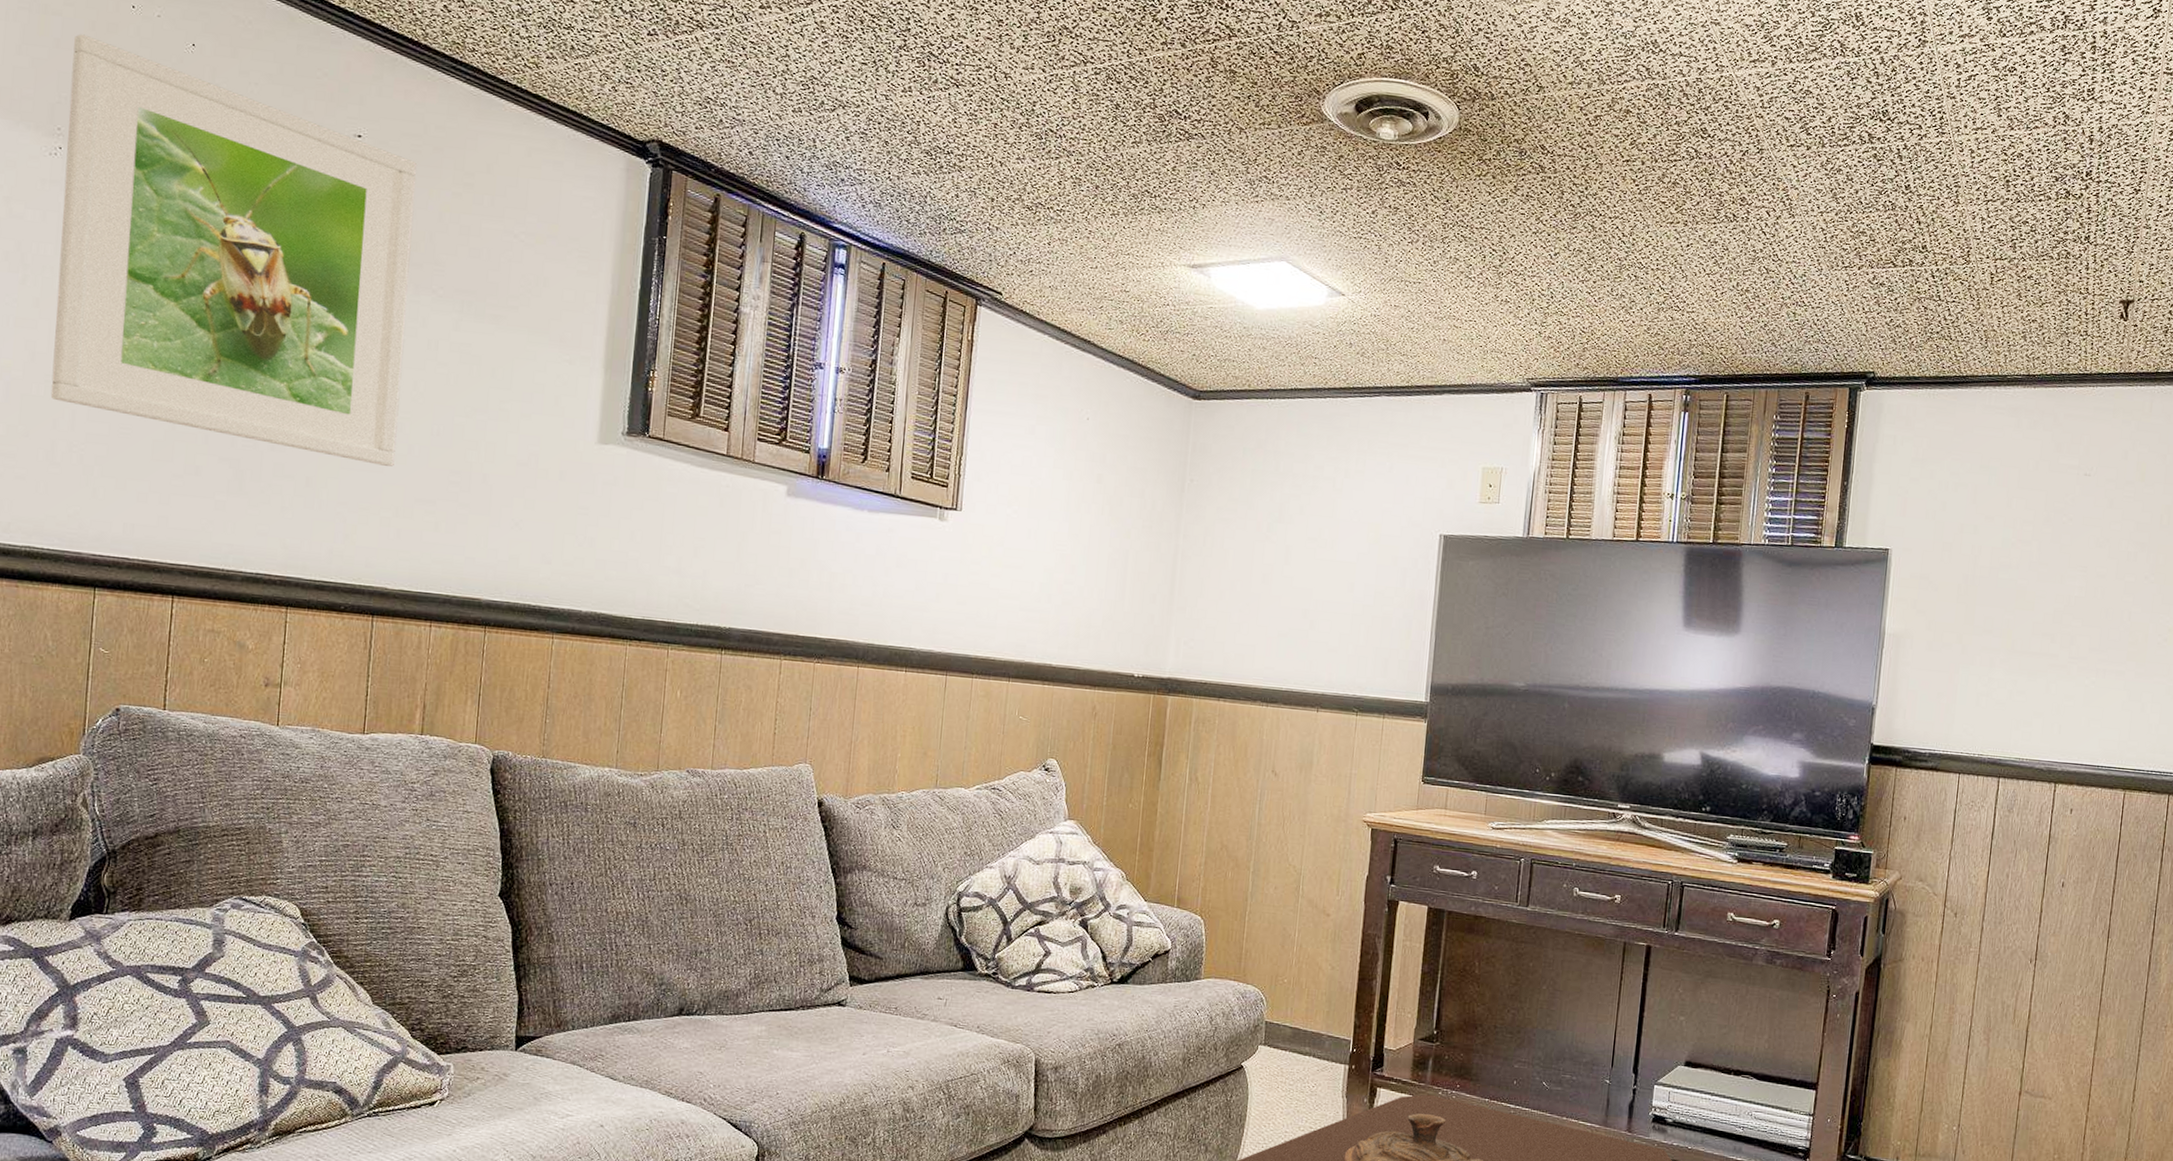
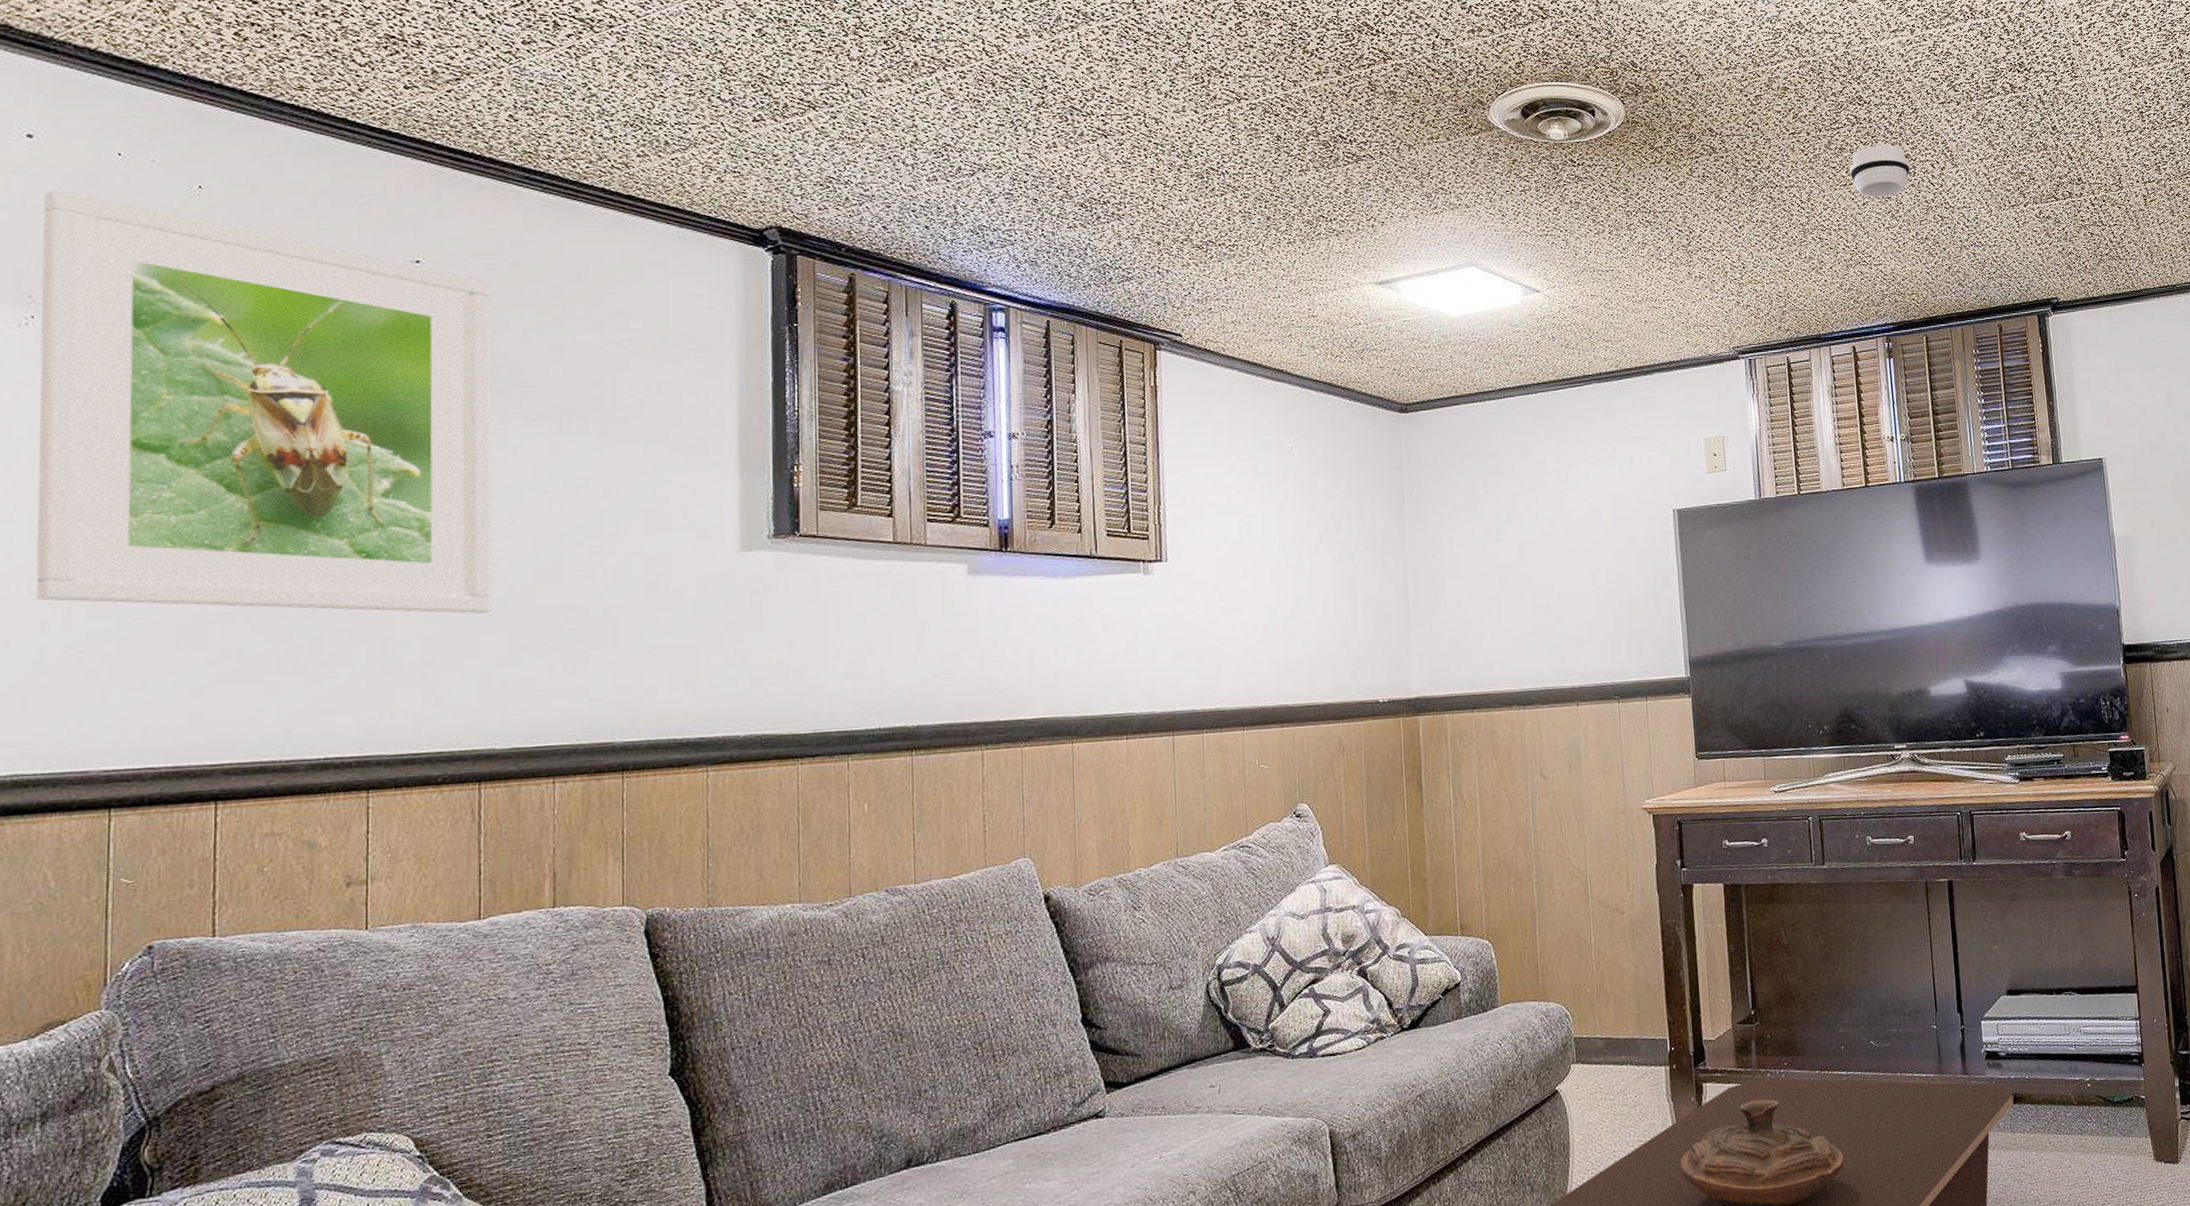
smoke detector: none [1678,183,1745,241] -> present [1849,144,1911,198]

